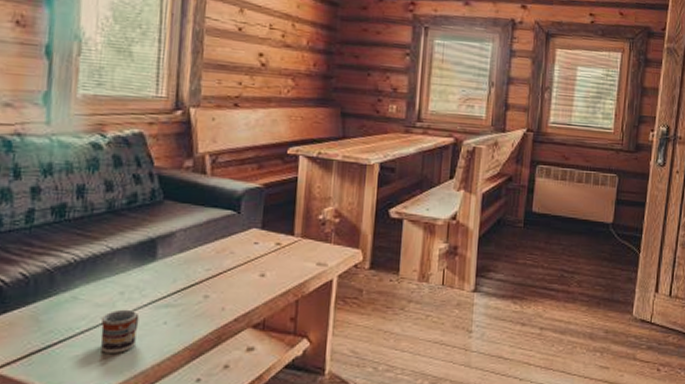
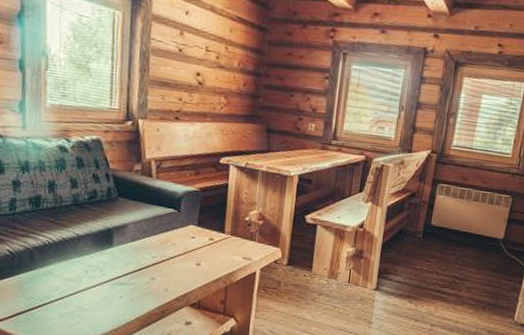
cup: present [100,309,140,353] -> none [70,284,100,319]

